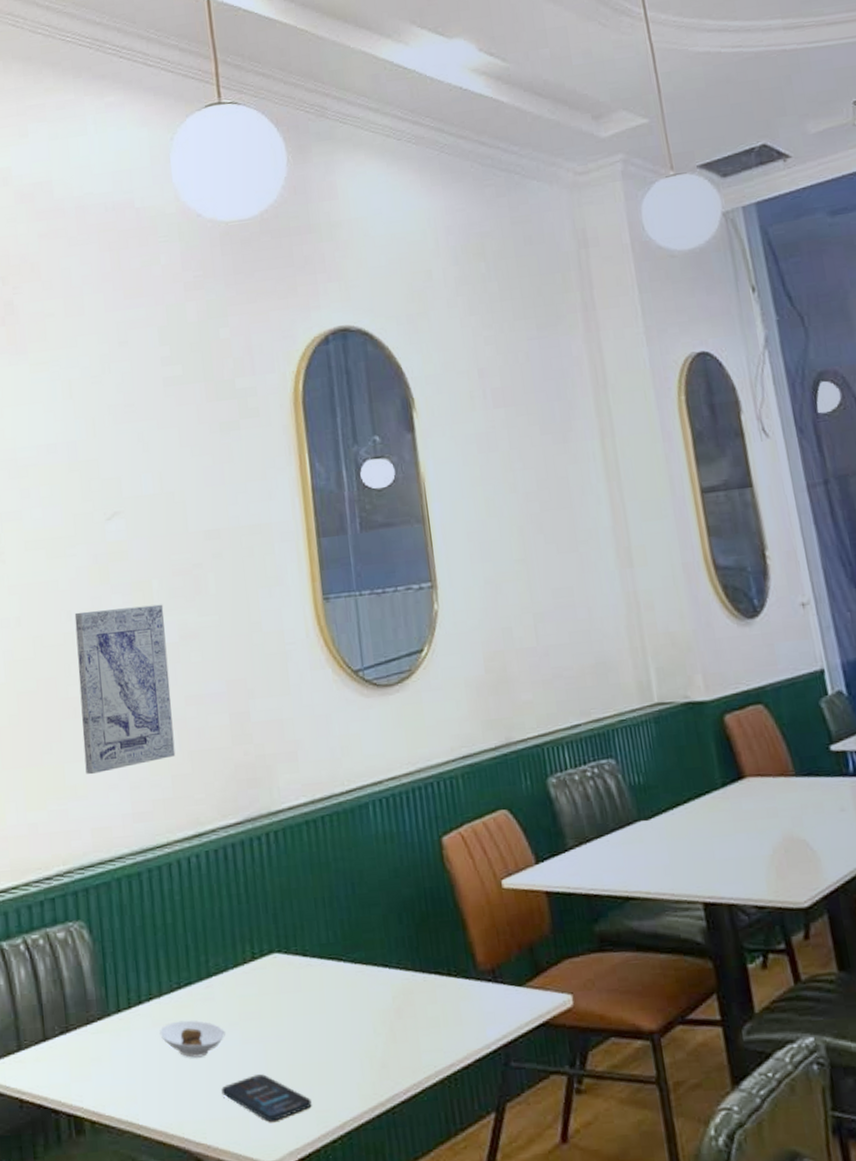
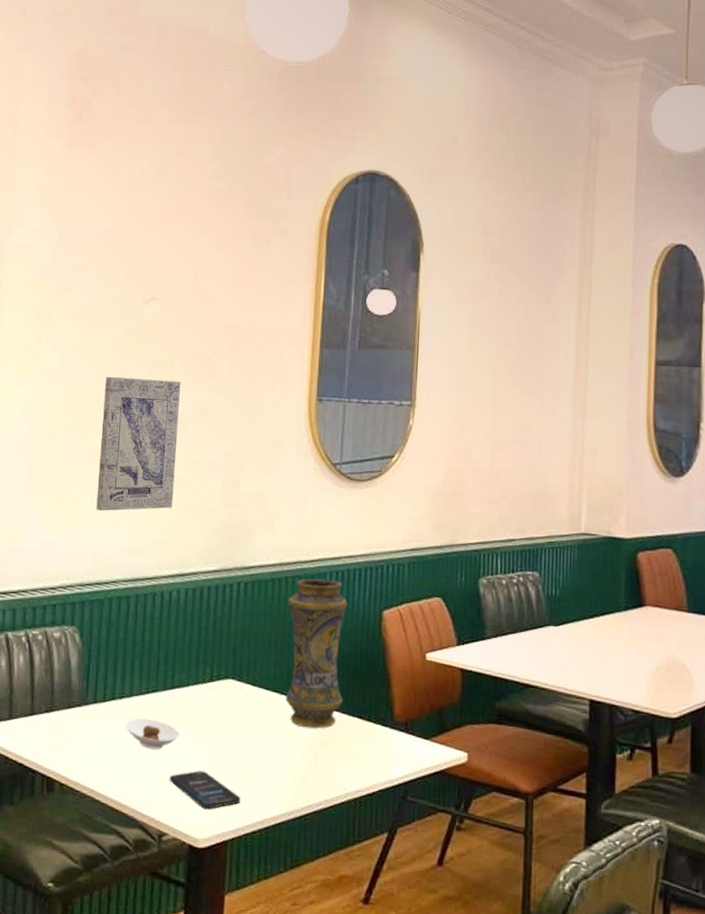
vase: none [328,810,414,998] -> present [285,579,348,728]

